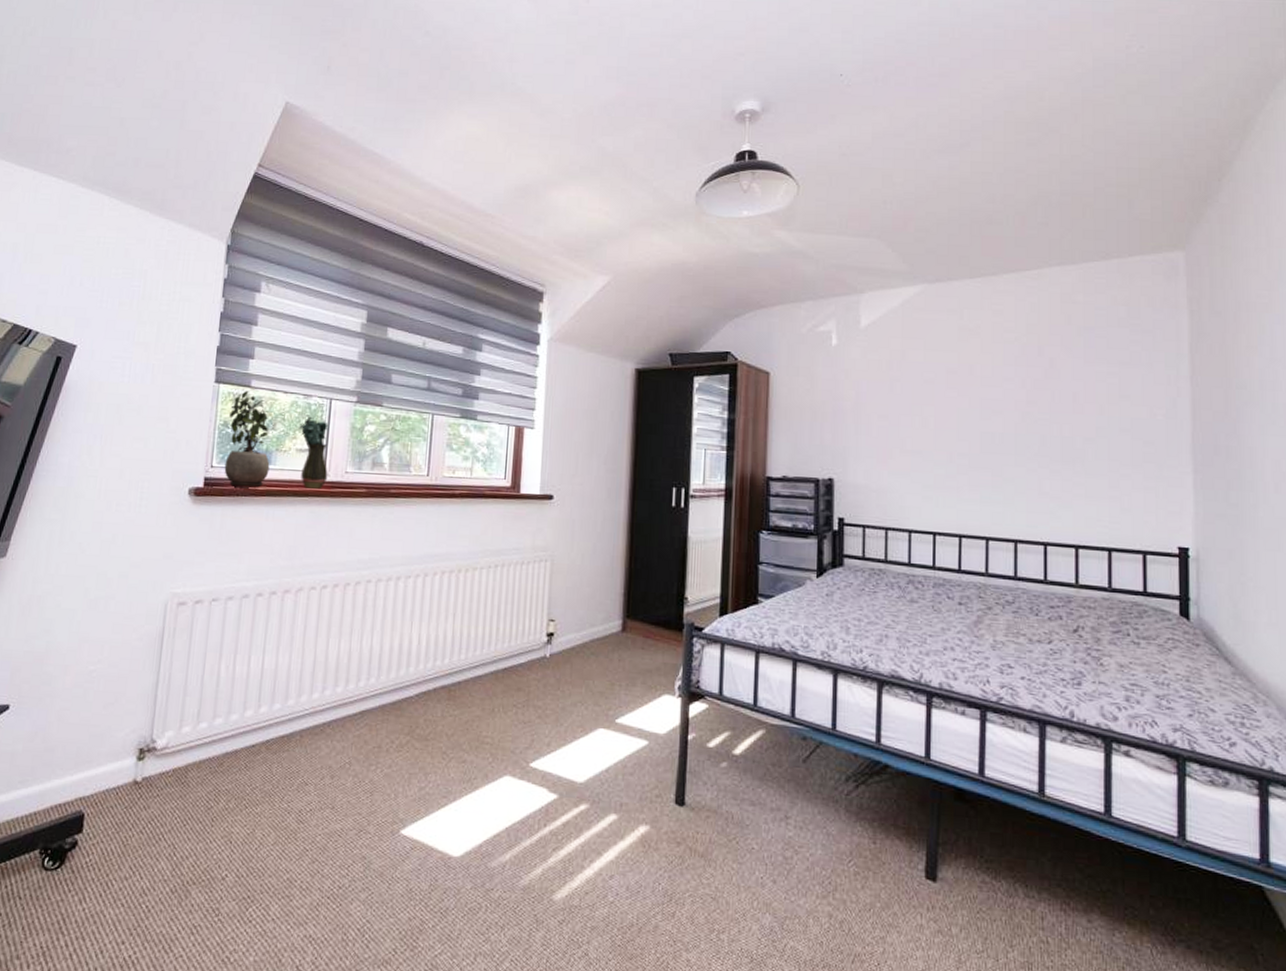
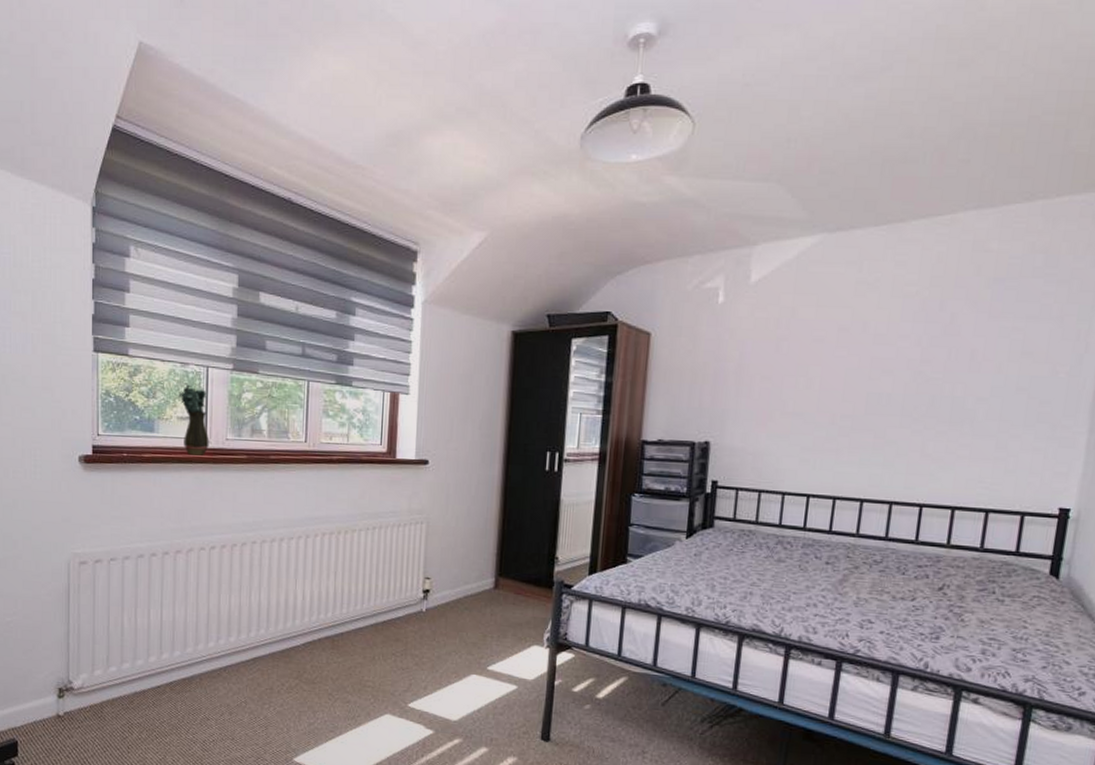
potted plant: present [224,391,270,488] -> none [110,360,153,455]

